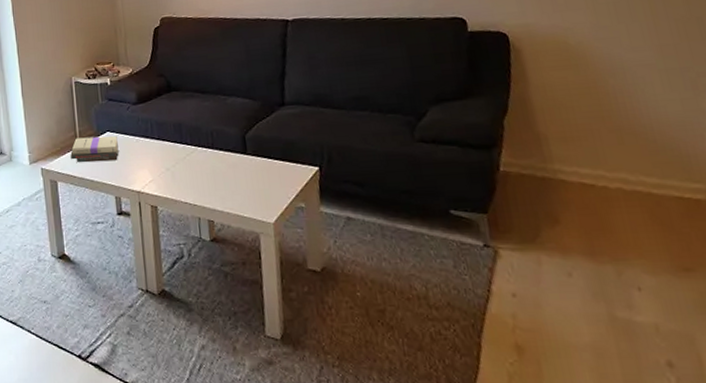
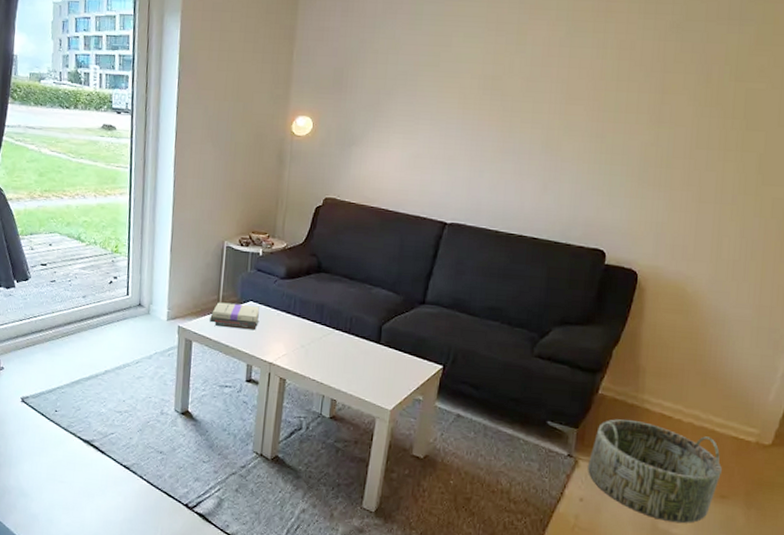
basket: none [510,195,677,309] -> present [588,419,722,523]

